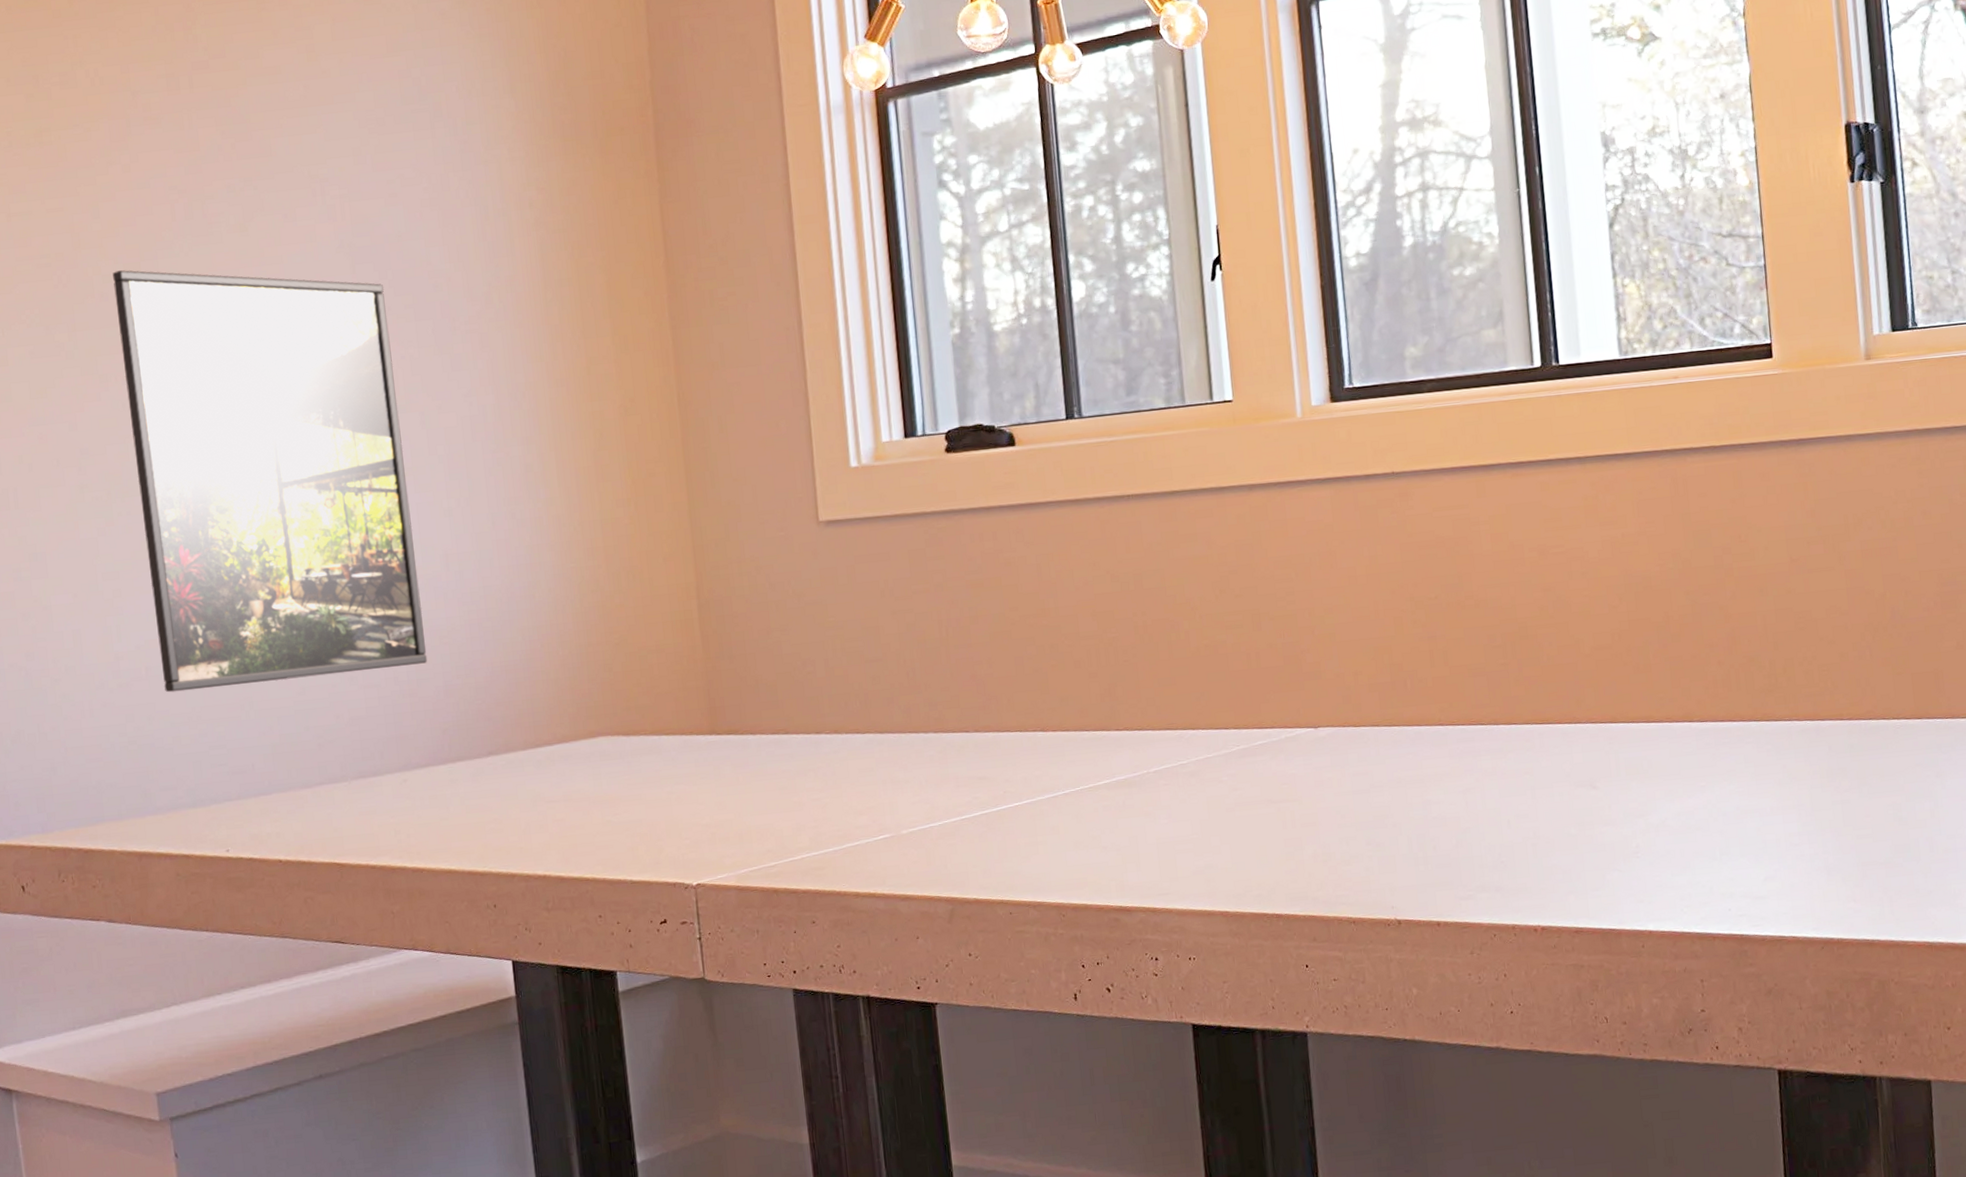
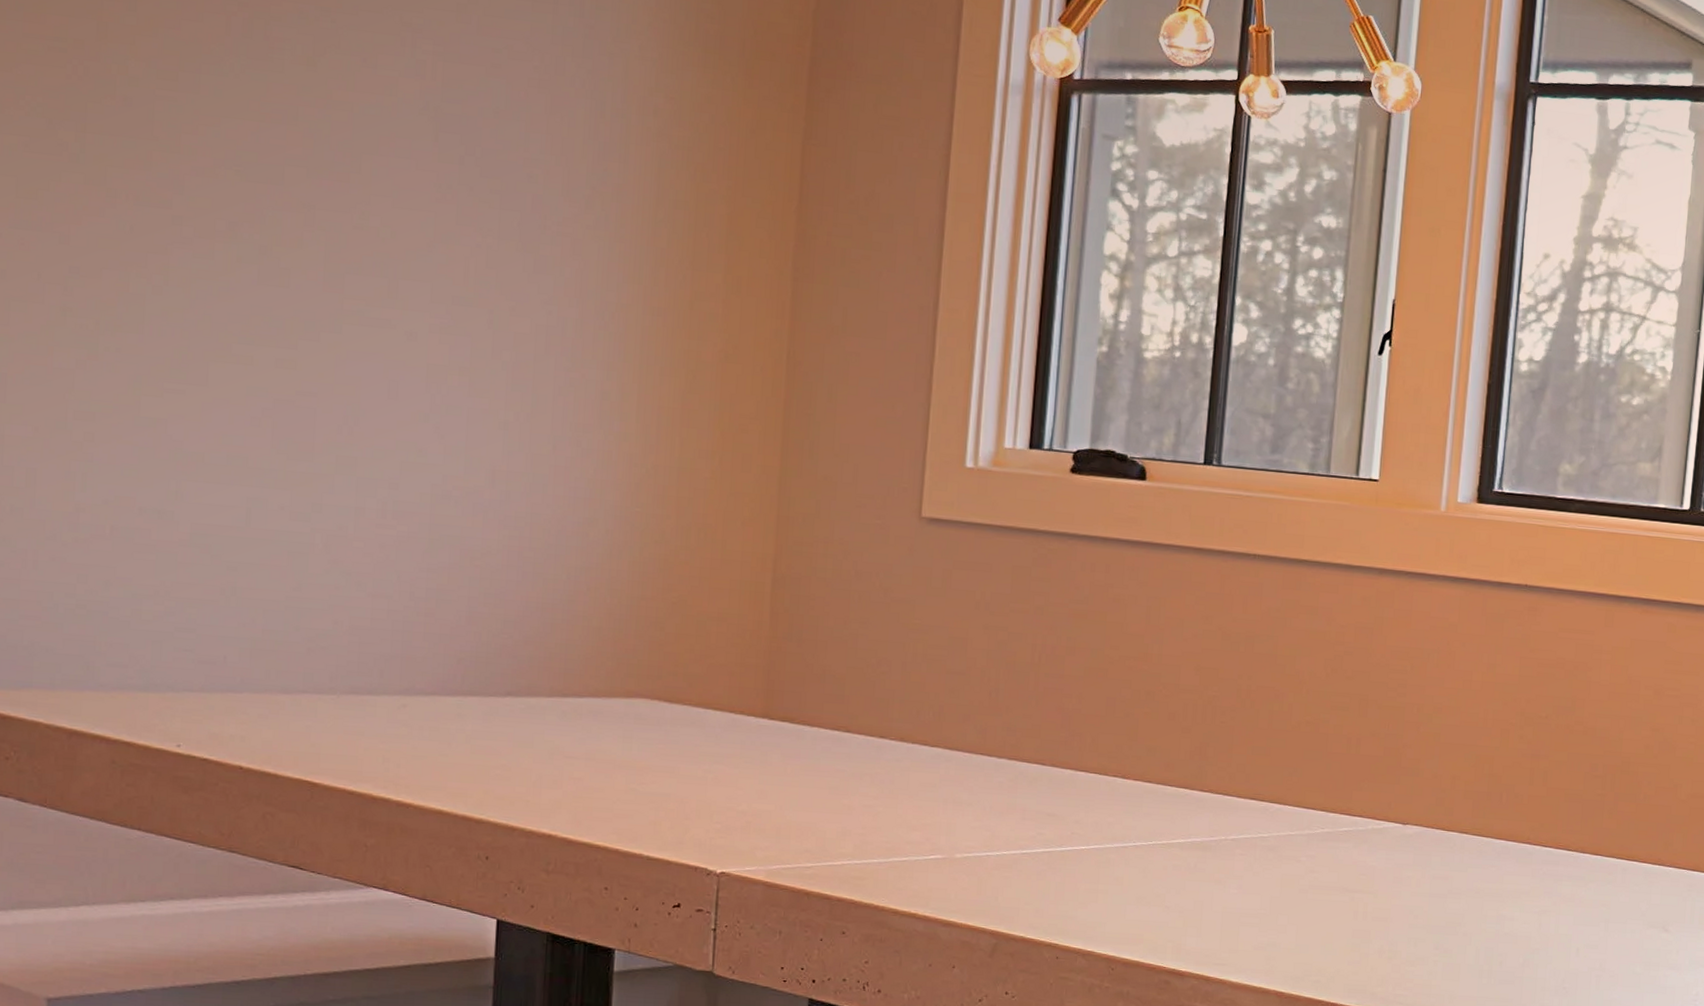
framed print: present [112,270,428,693] -> none [131,75,470,583]

